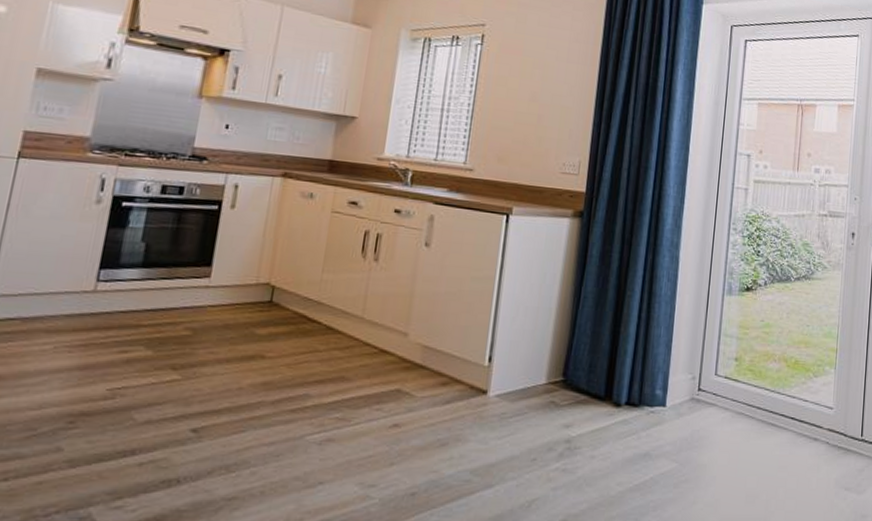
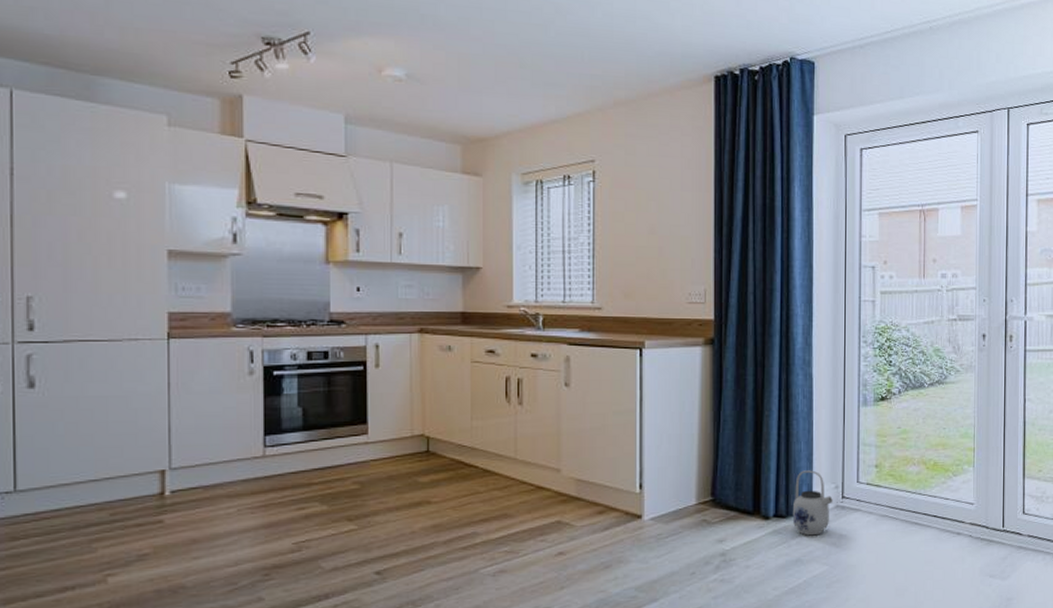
teapot: none [644,357,689,429] -> present [792,470,833,536]

